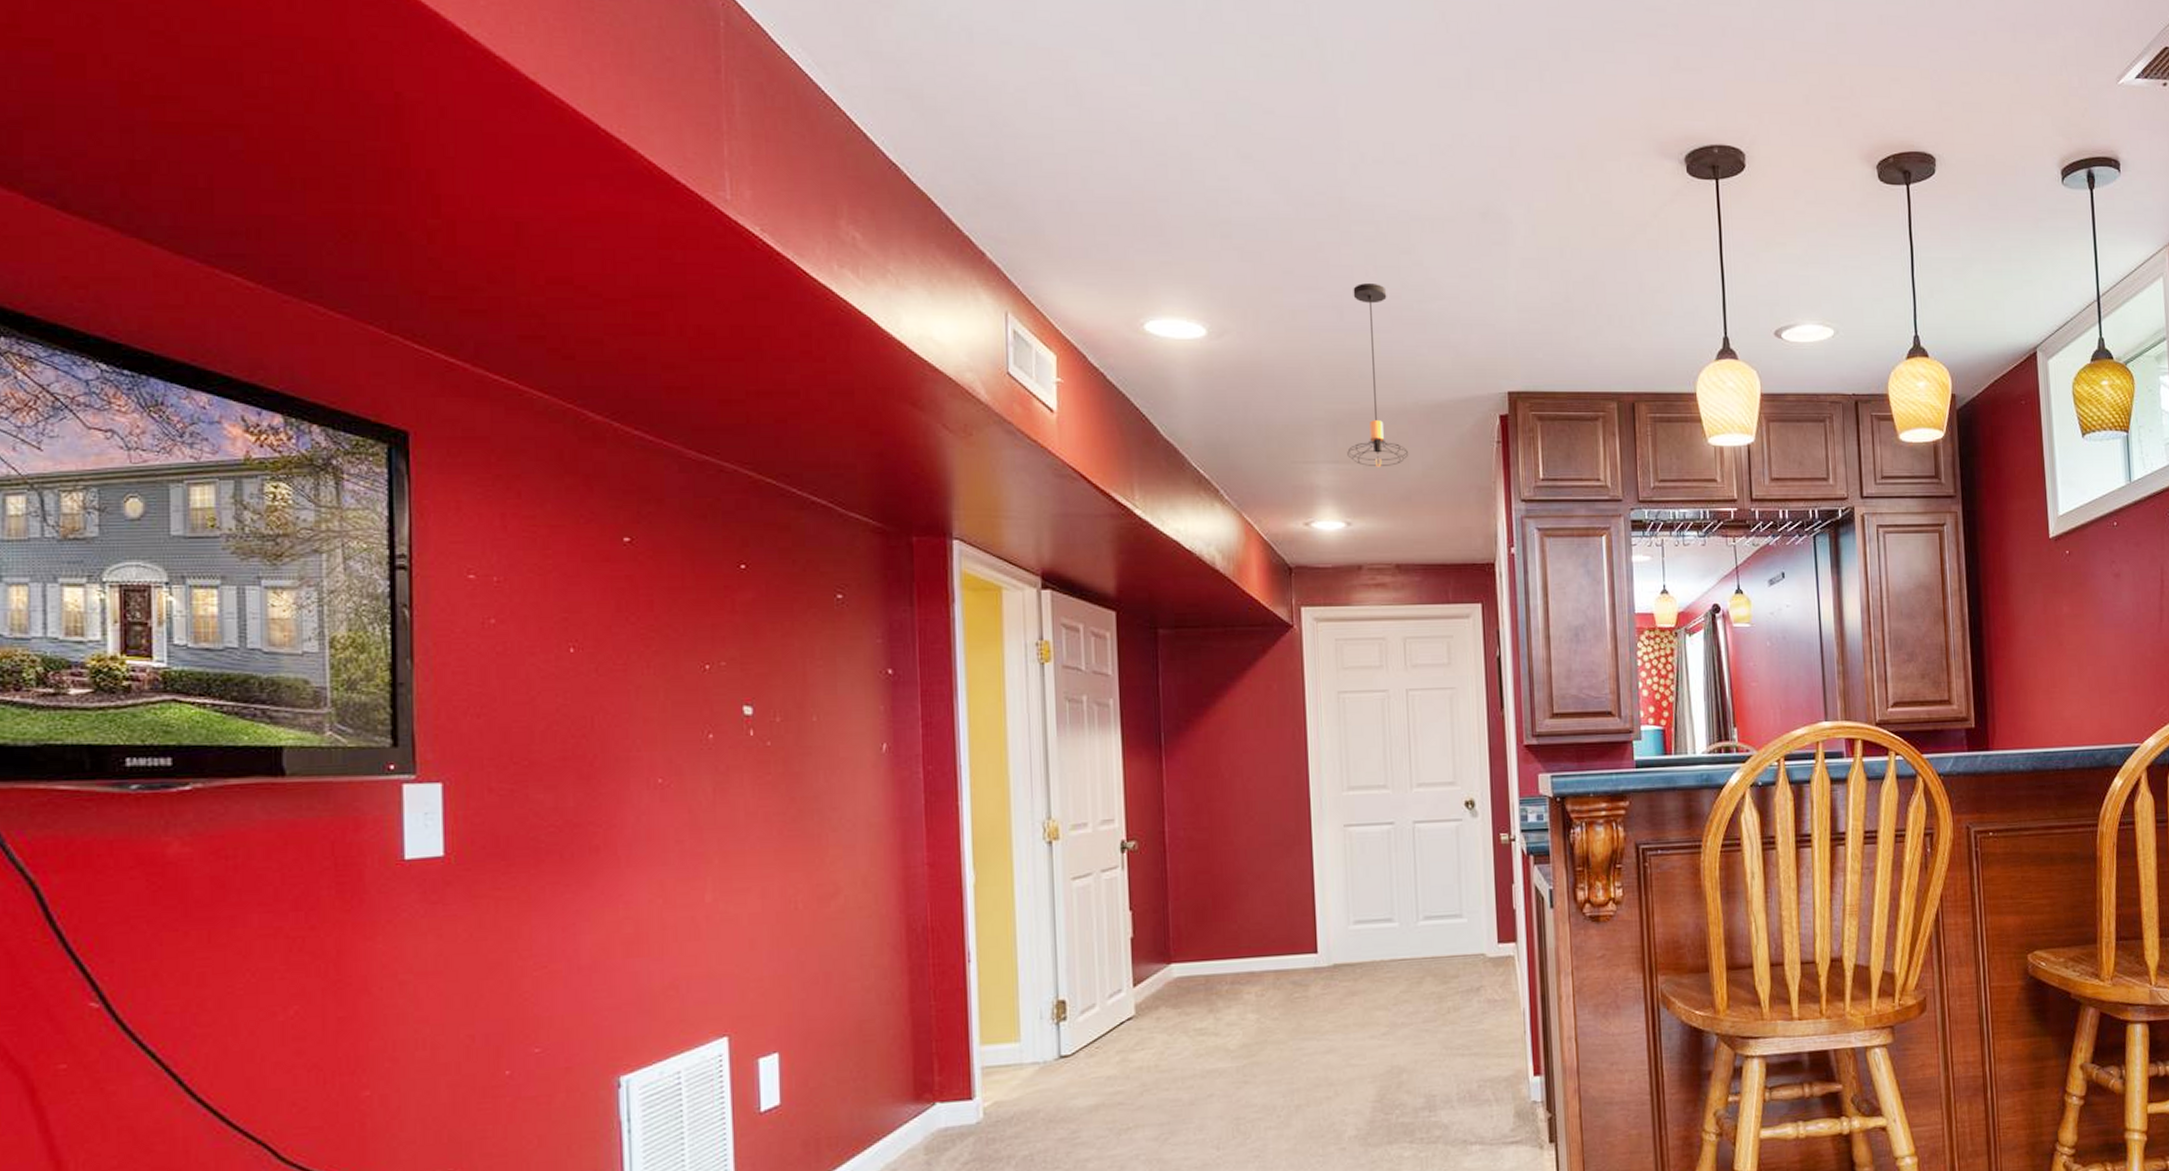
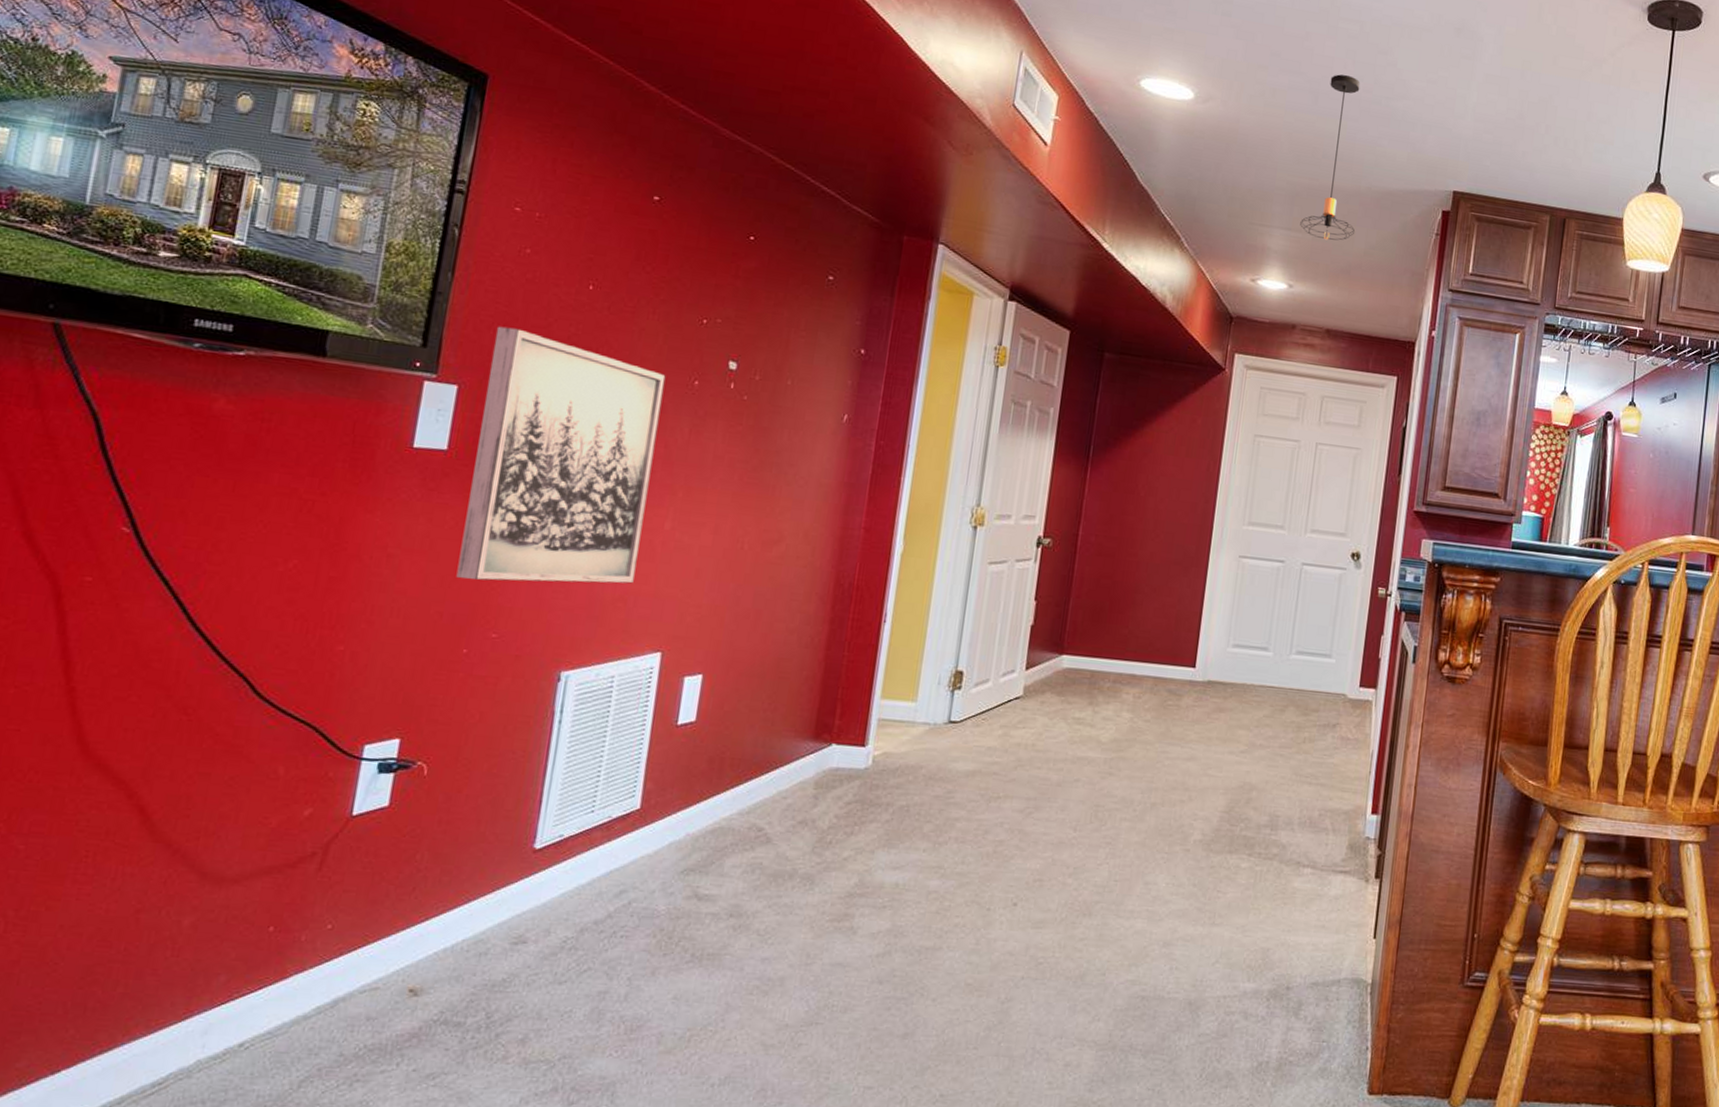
wall art: none [473,709,682,994] -> present [456,326,666,584]

